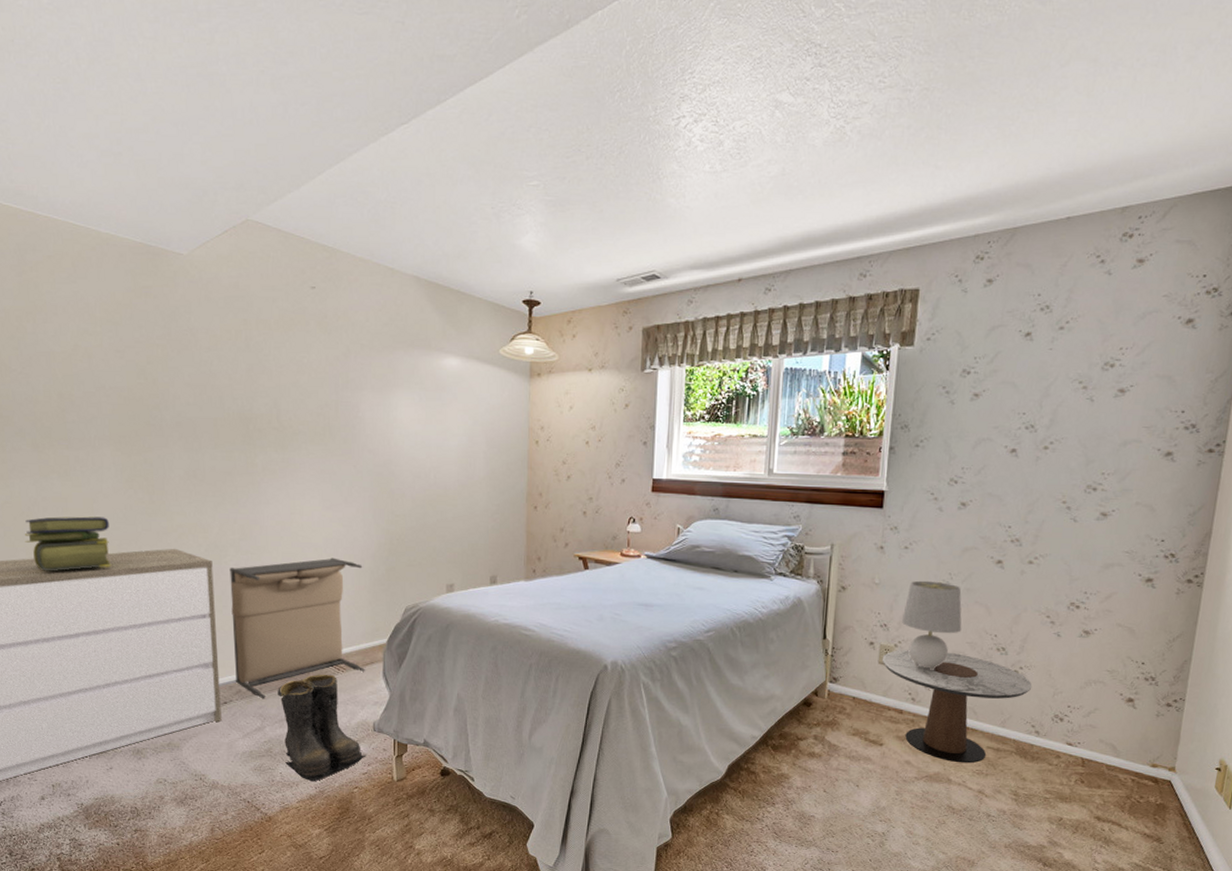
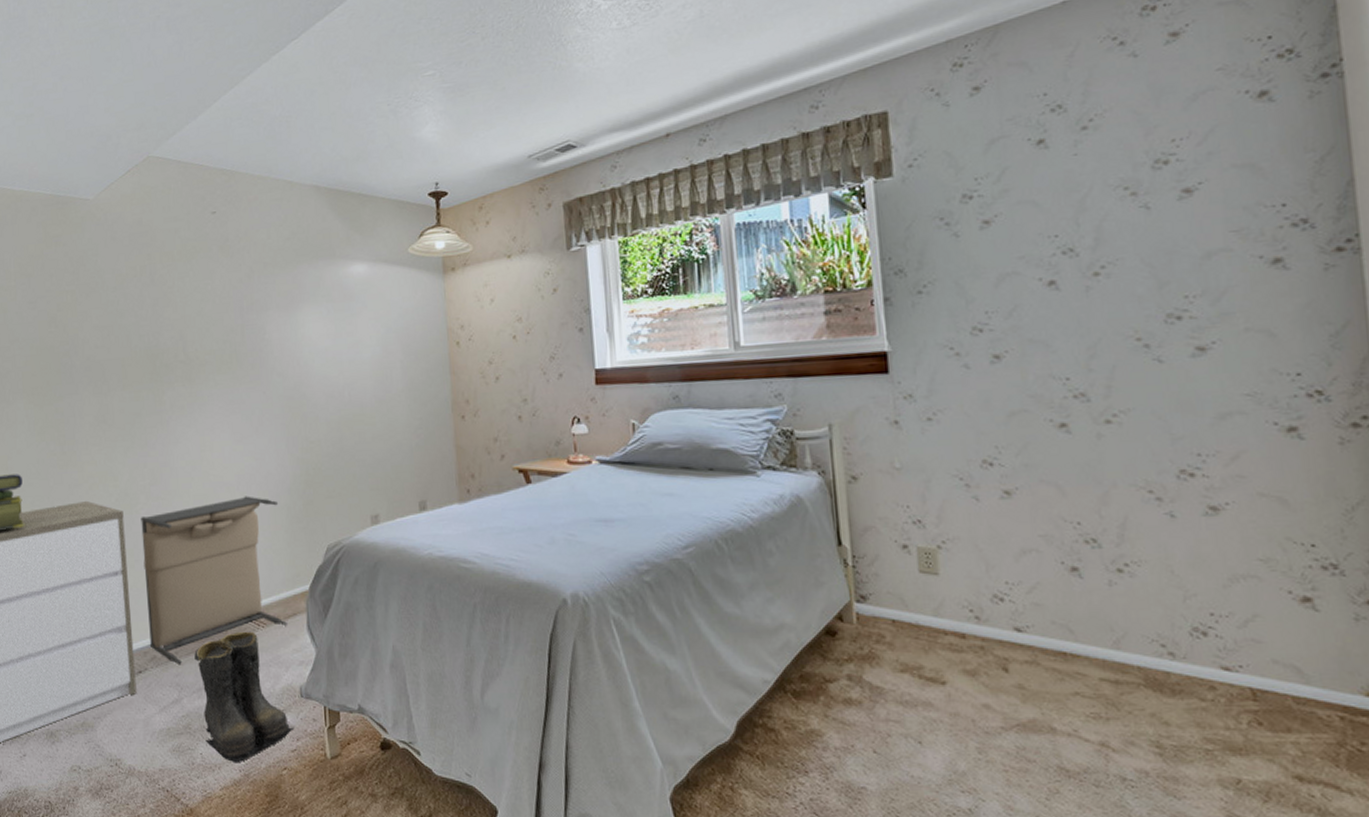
side table: present [881,649,1033,763] -> none [922,550,1149,704]
table lamp: present [902,580,962,671] -> none [941,458,1028,578]

